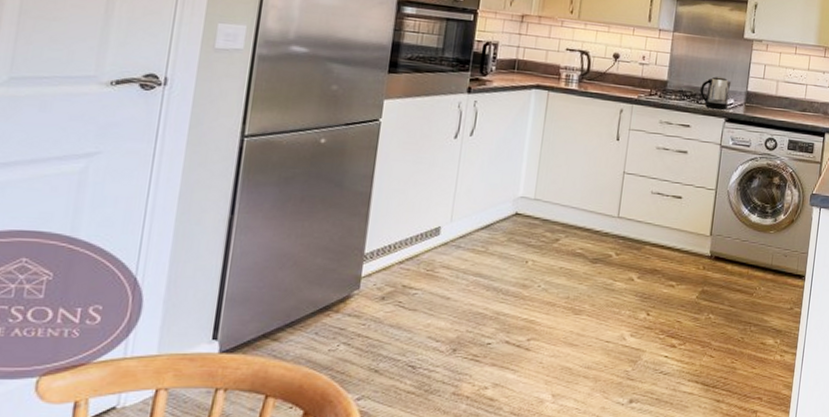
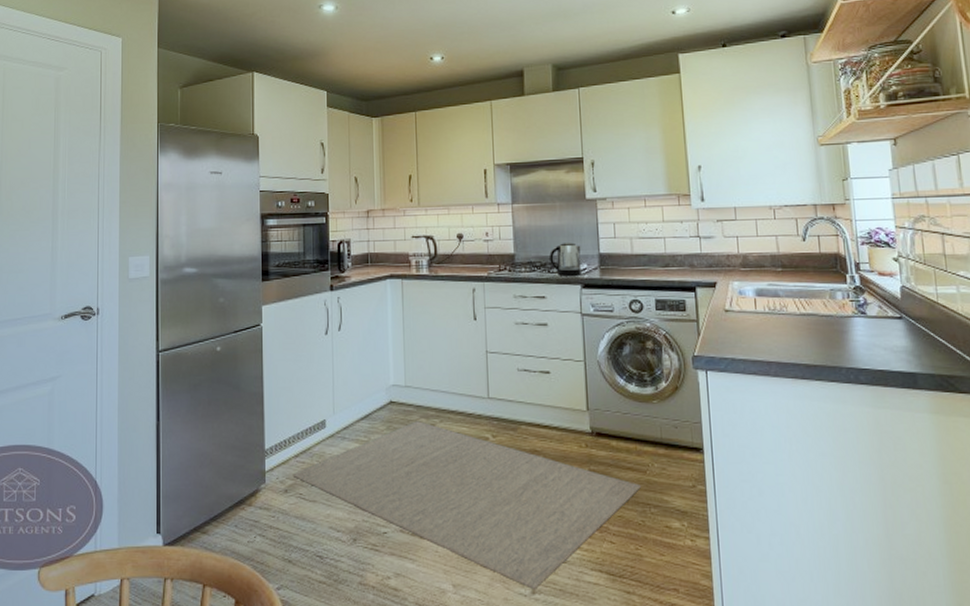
rug: none [392,235,747,398] -> present [291,421,642,589]

